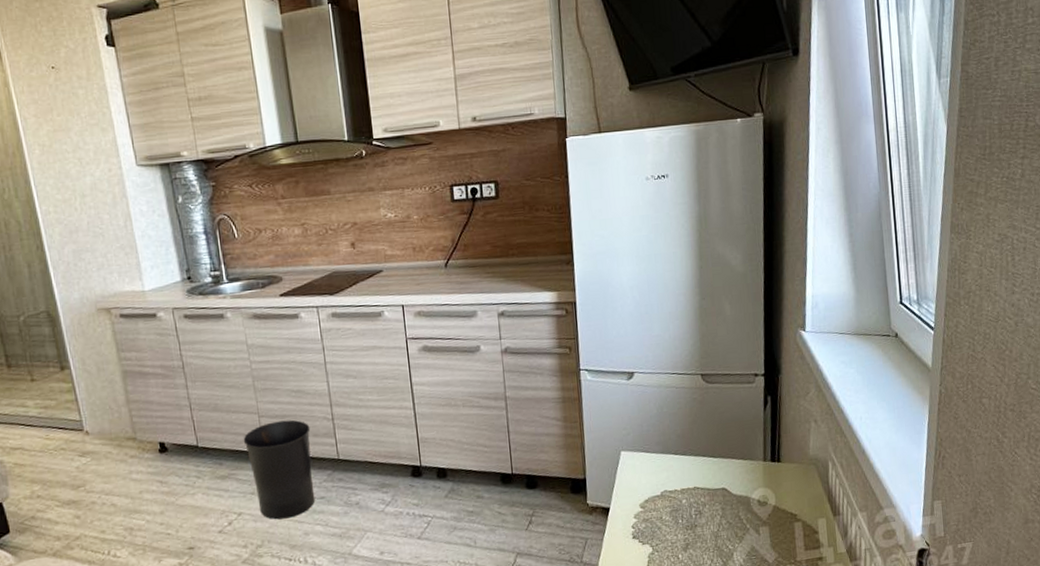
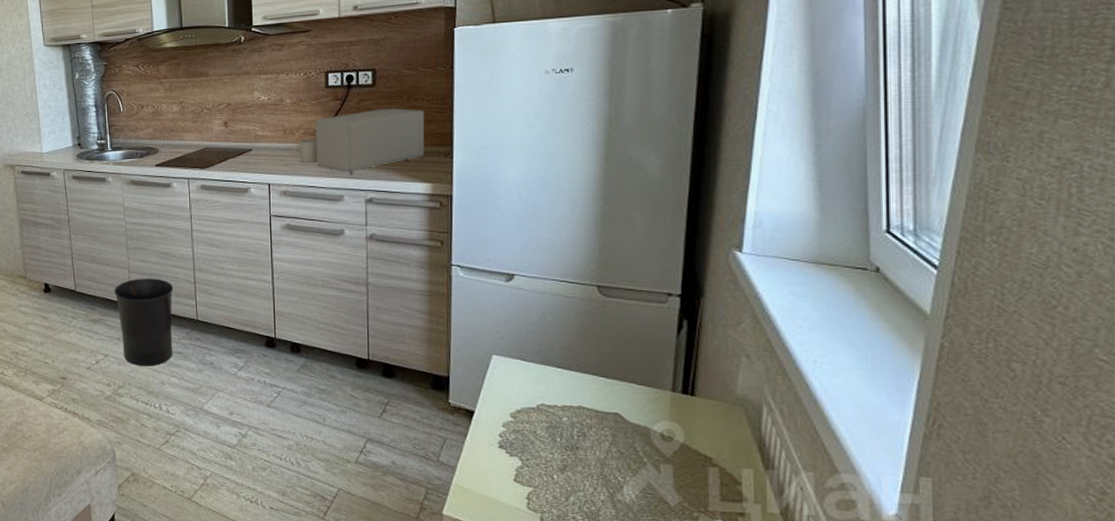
mug: none [424,255,450,281] -> present [293,139,318,163]
microwave: none [444,219,548,289] -> present [315,108,425,174]

